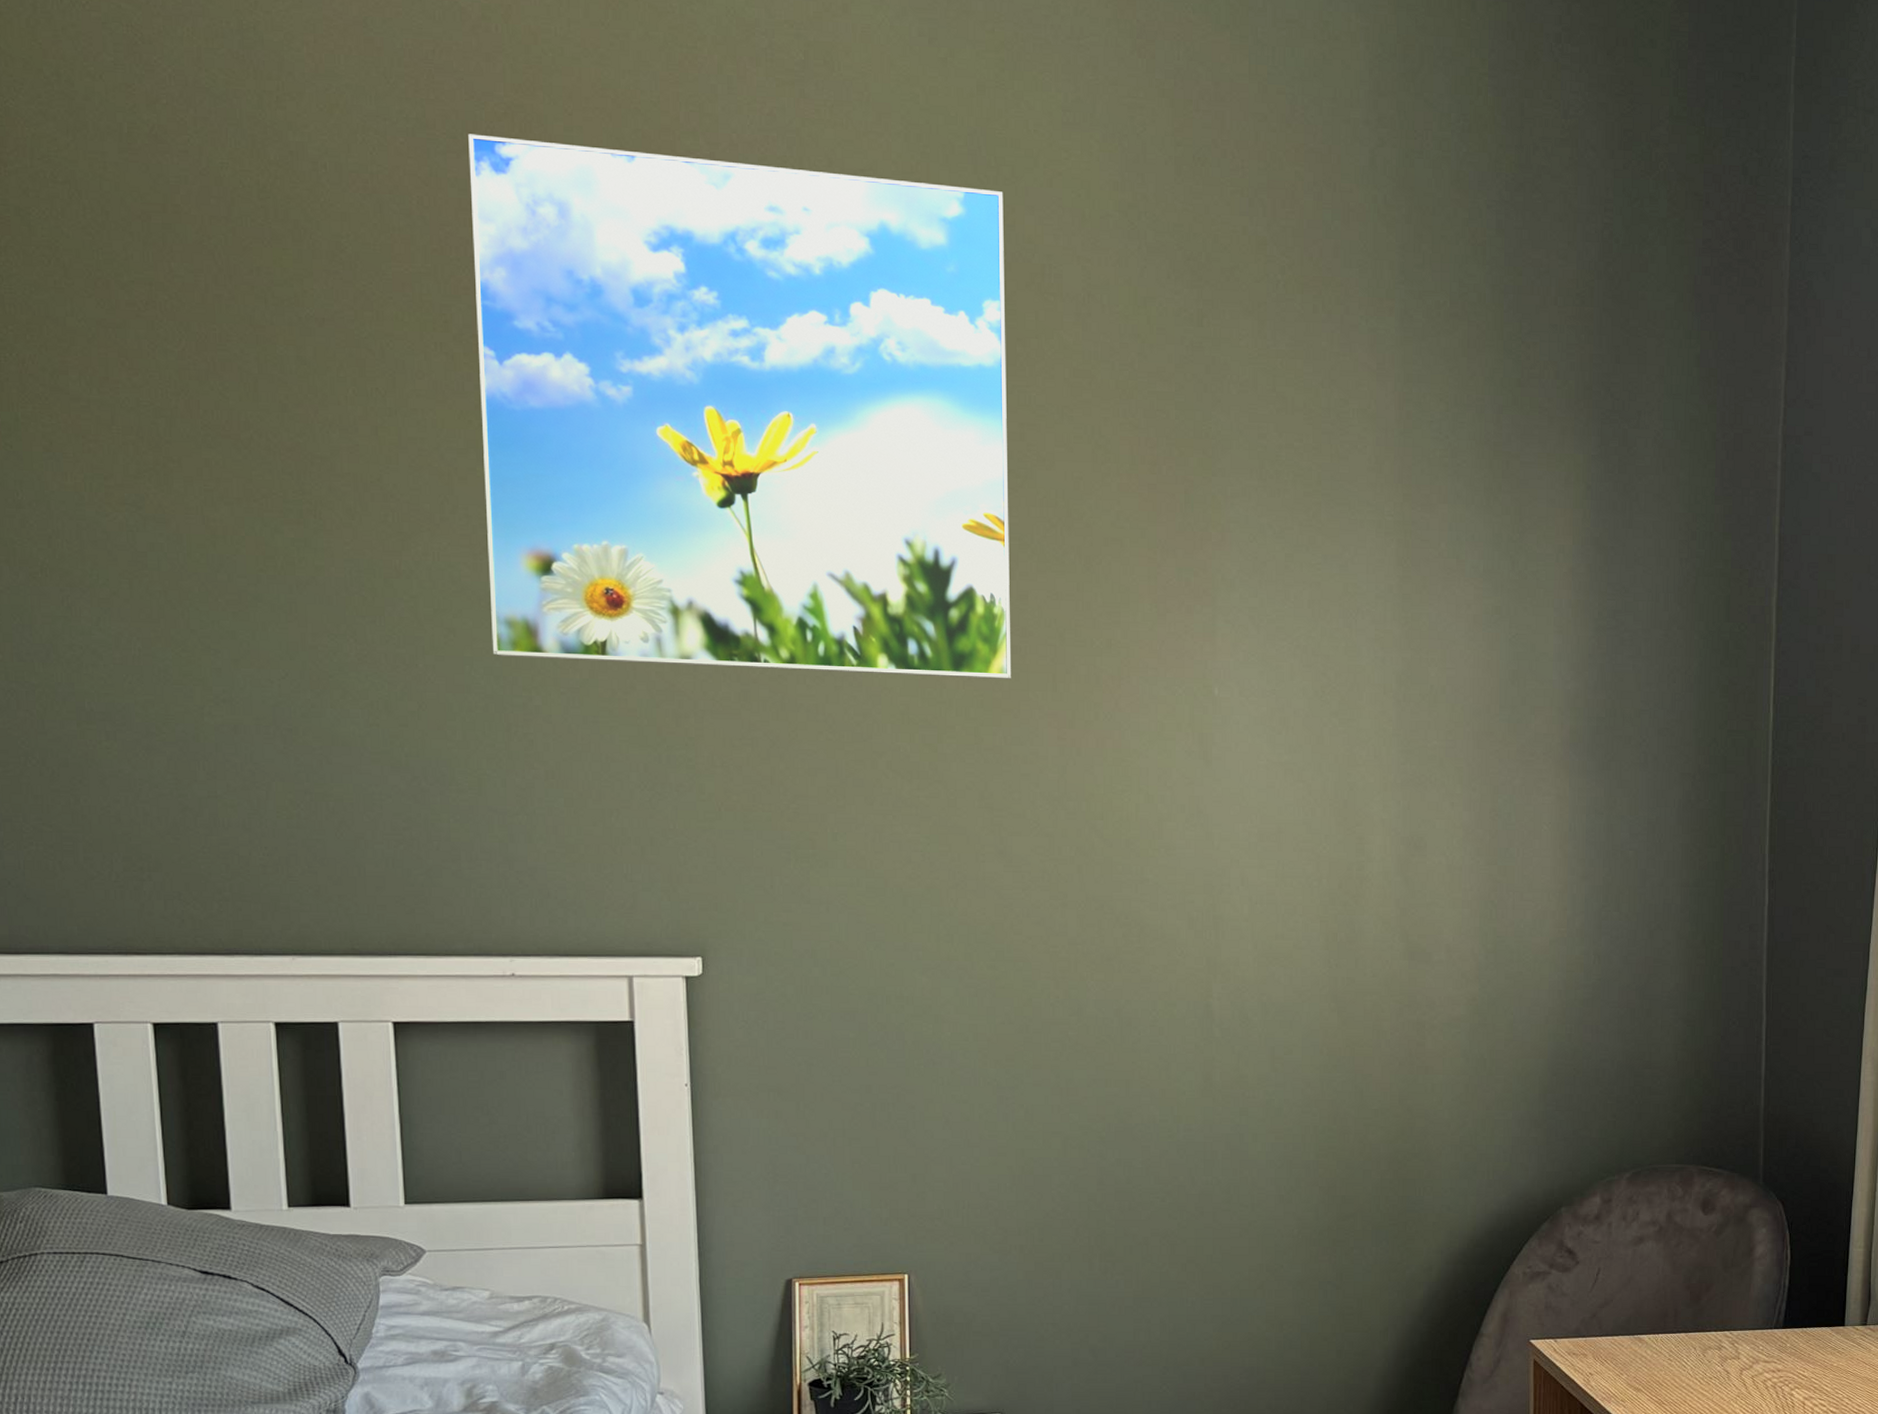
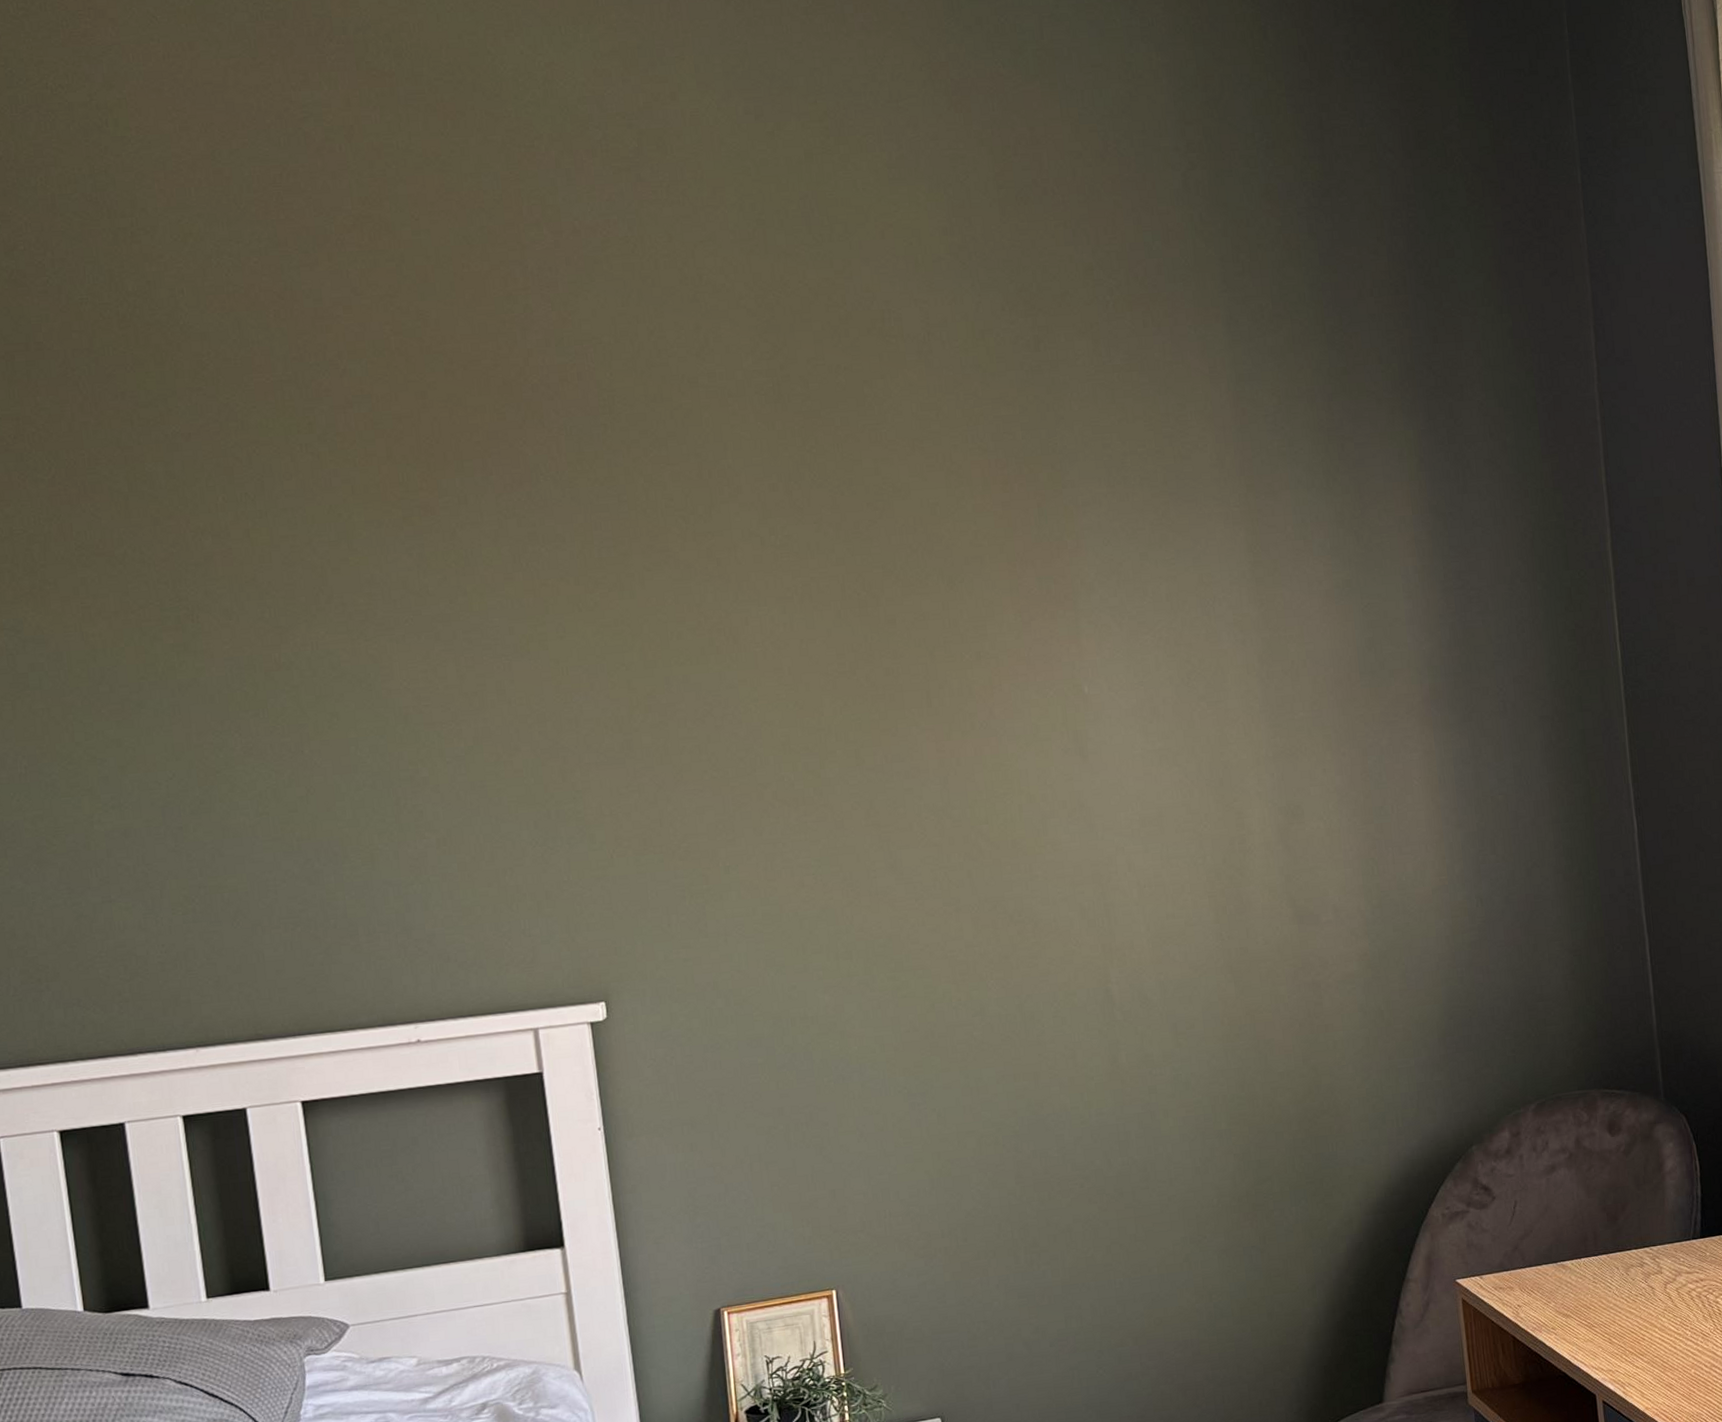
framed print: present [468,134,1012,679] -> none [319,247,887,735]

